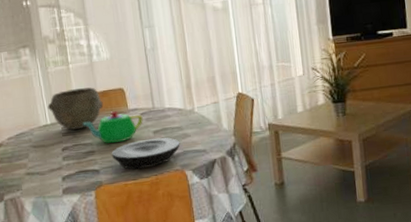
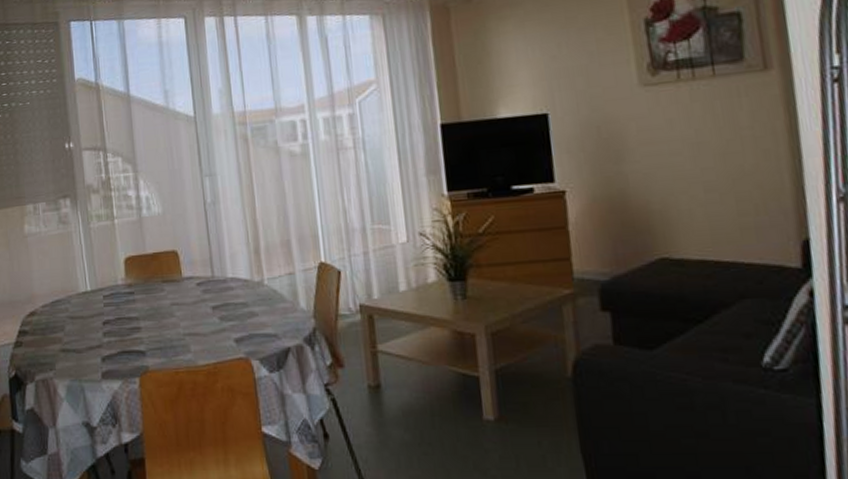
bowl: present [47,87,104,130] -> none [88,248,153,300]
teapot: present [83,111,143,144] -> none [128,279,200,319]
plate: present [111,137,180,170] -> none [160,315,245,355]

